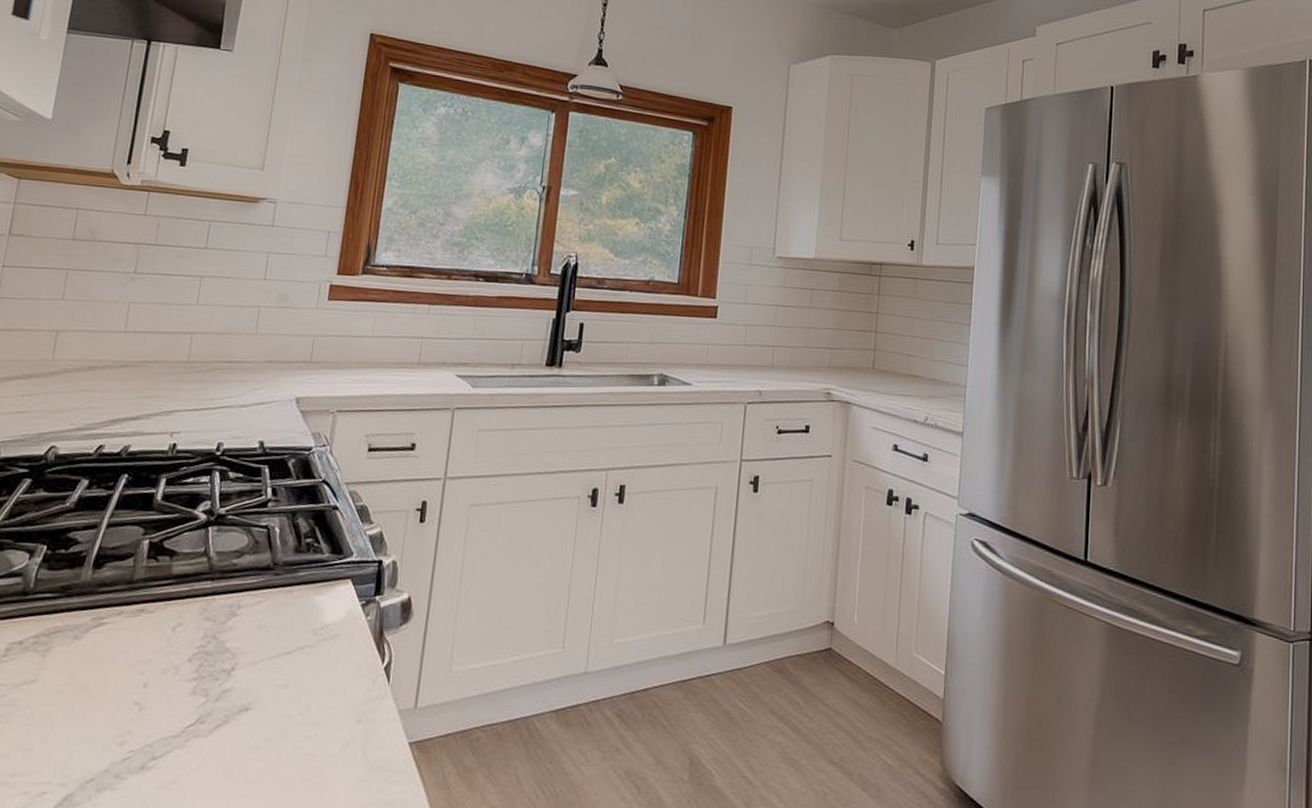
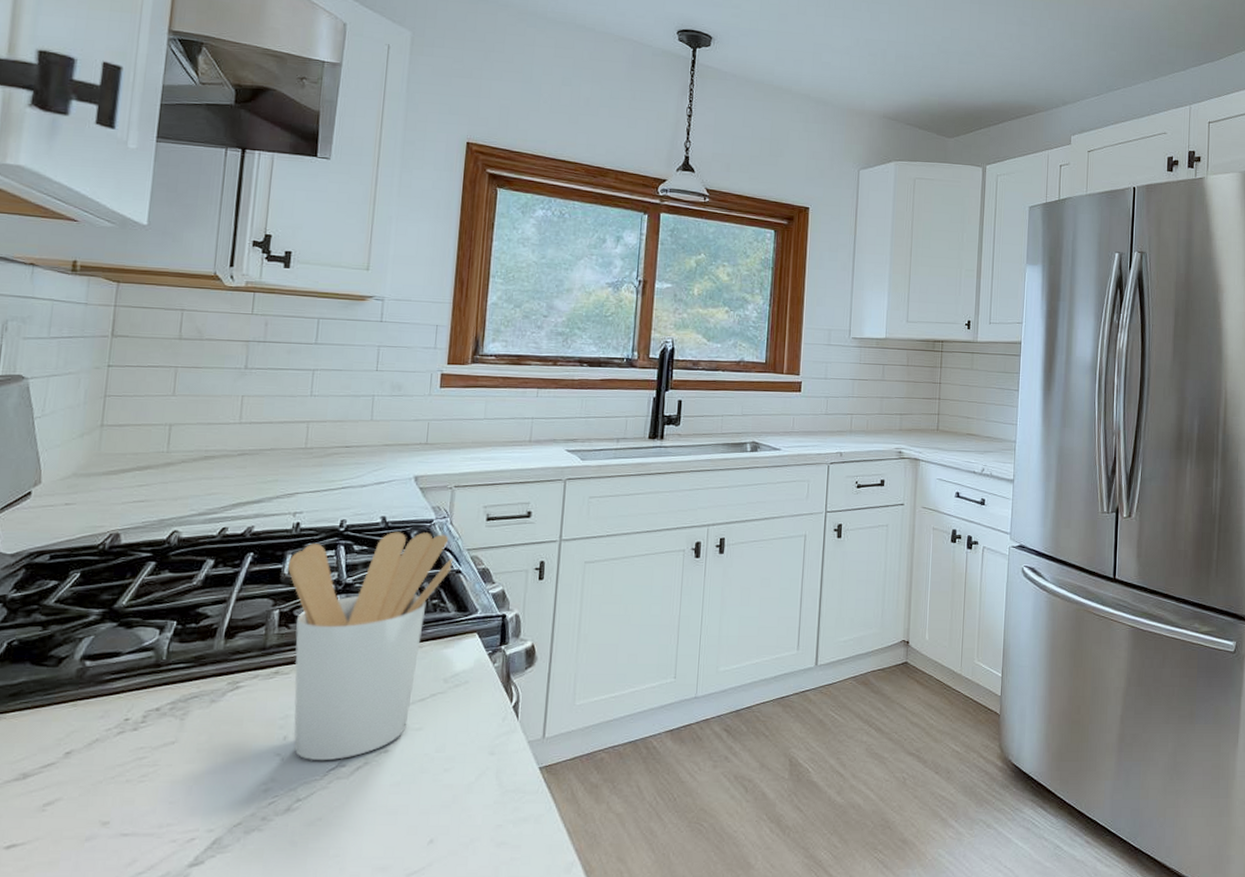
utensil holder: none [153,459,331,715] -> present [287,532,454,761]

